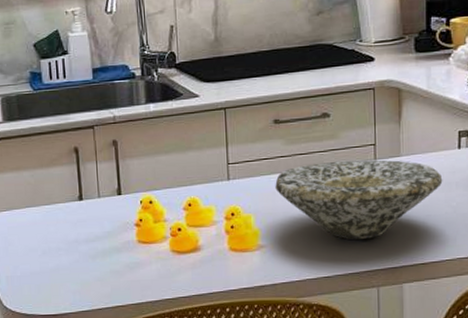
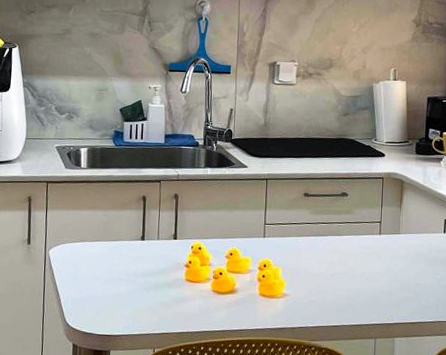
bowl: present [275,159,443,240] -> none [301,232,431,298]

